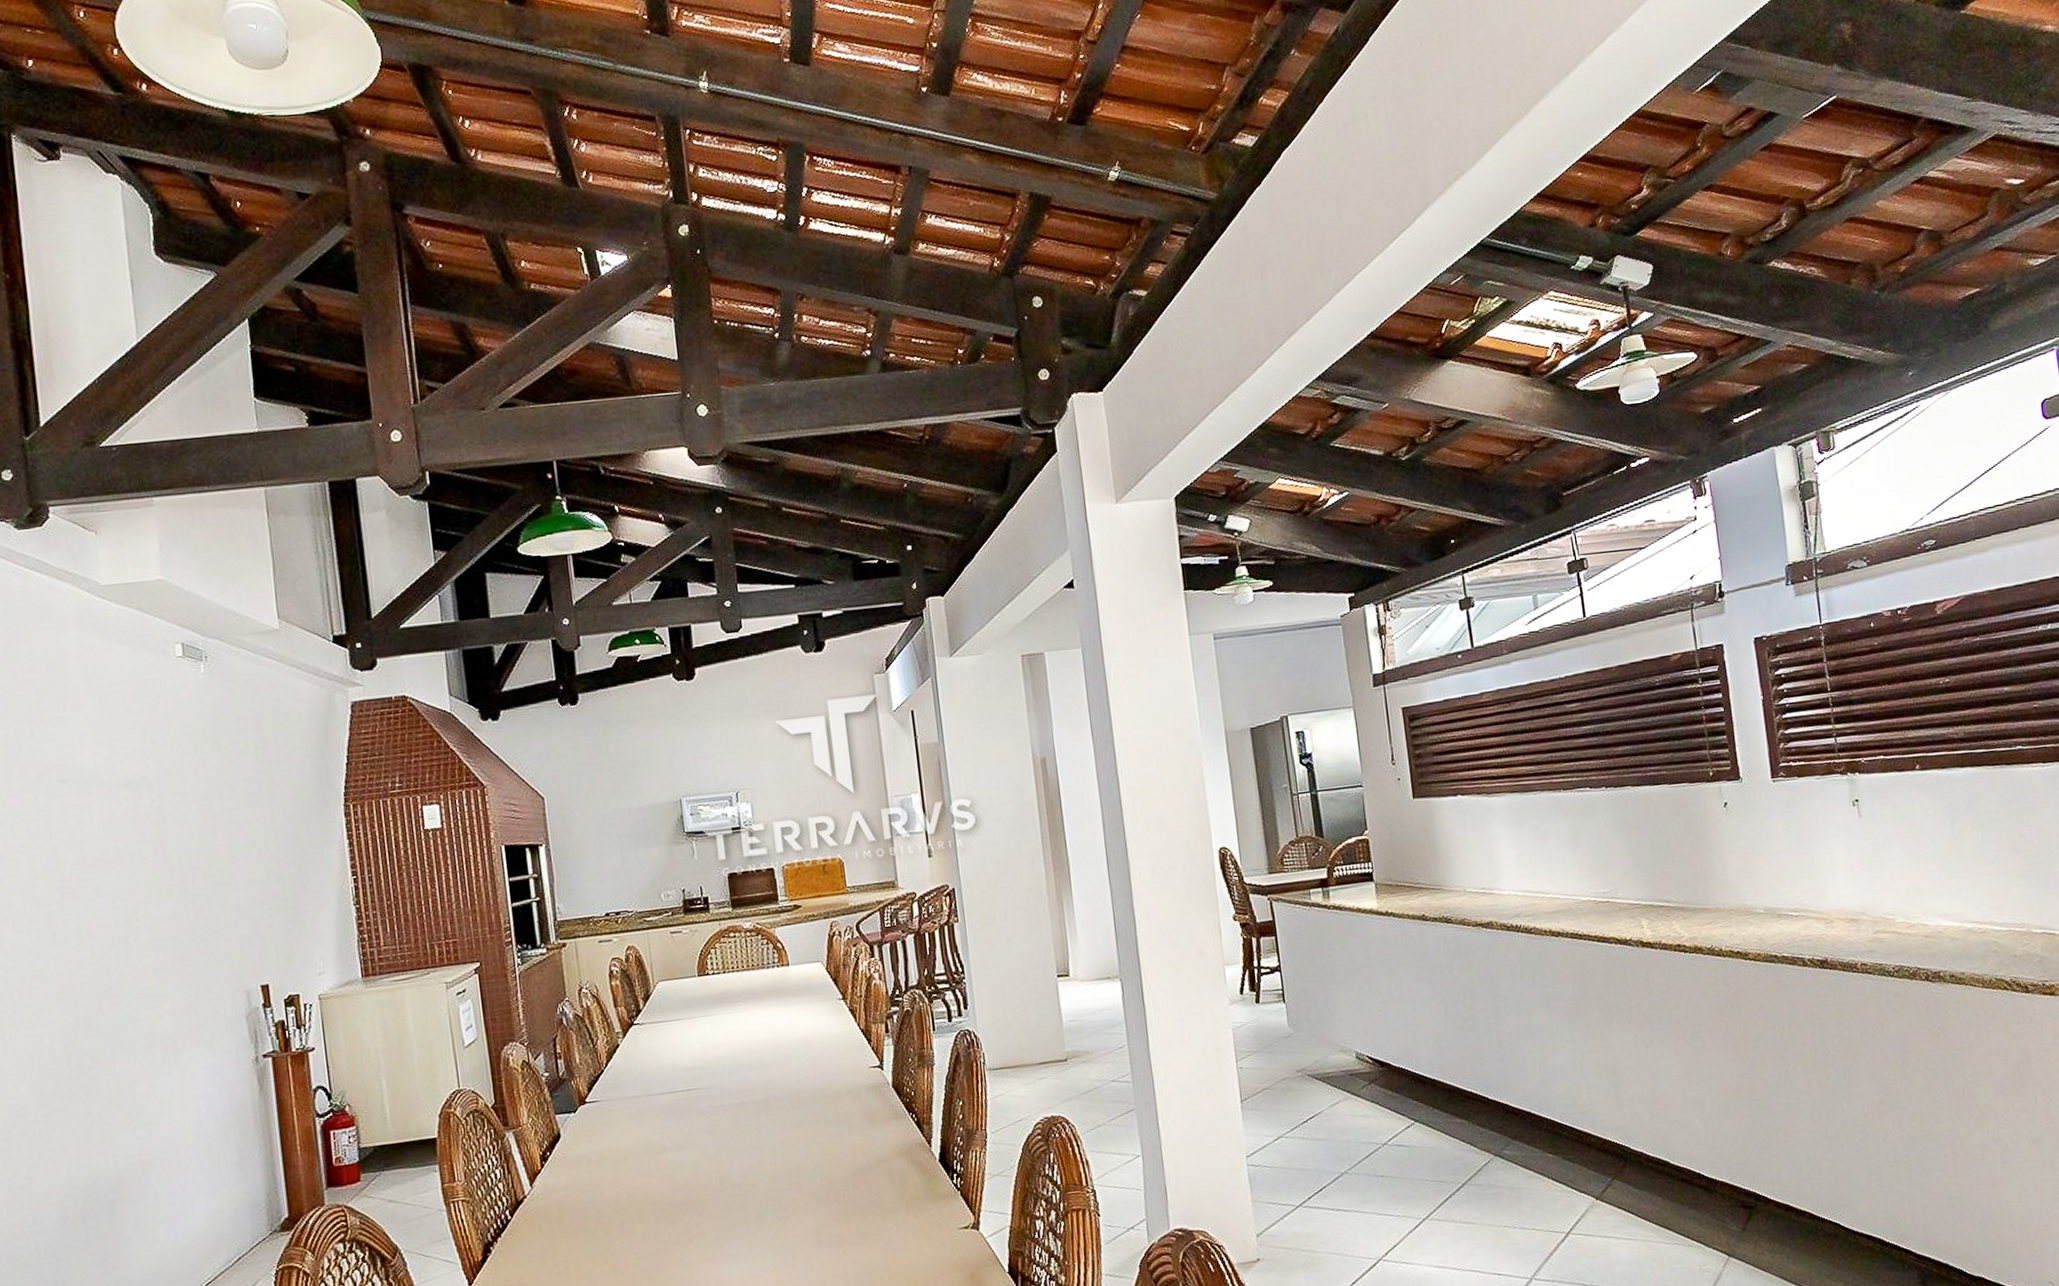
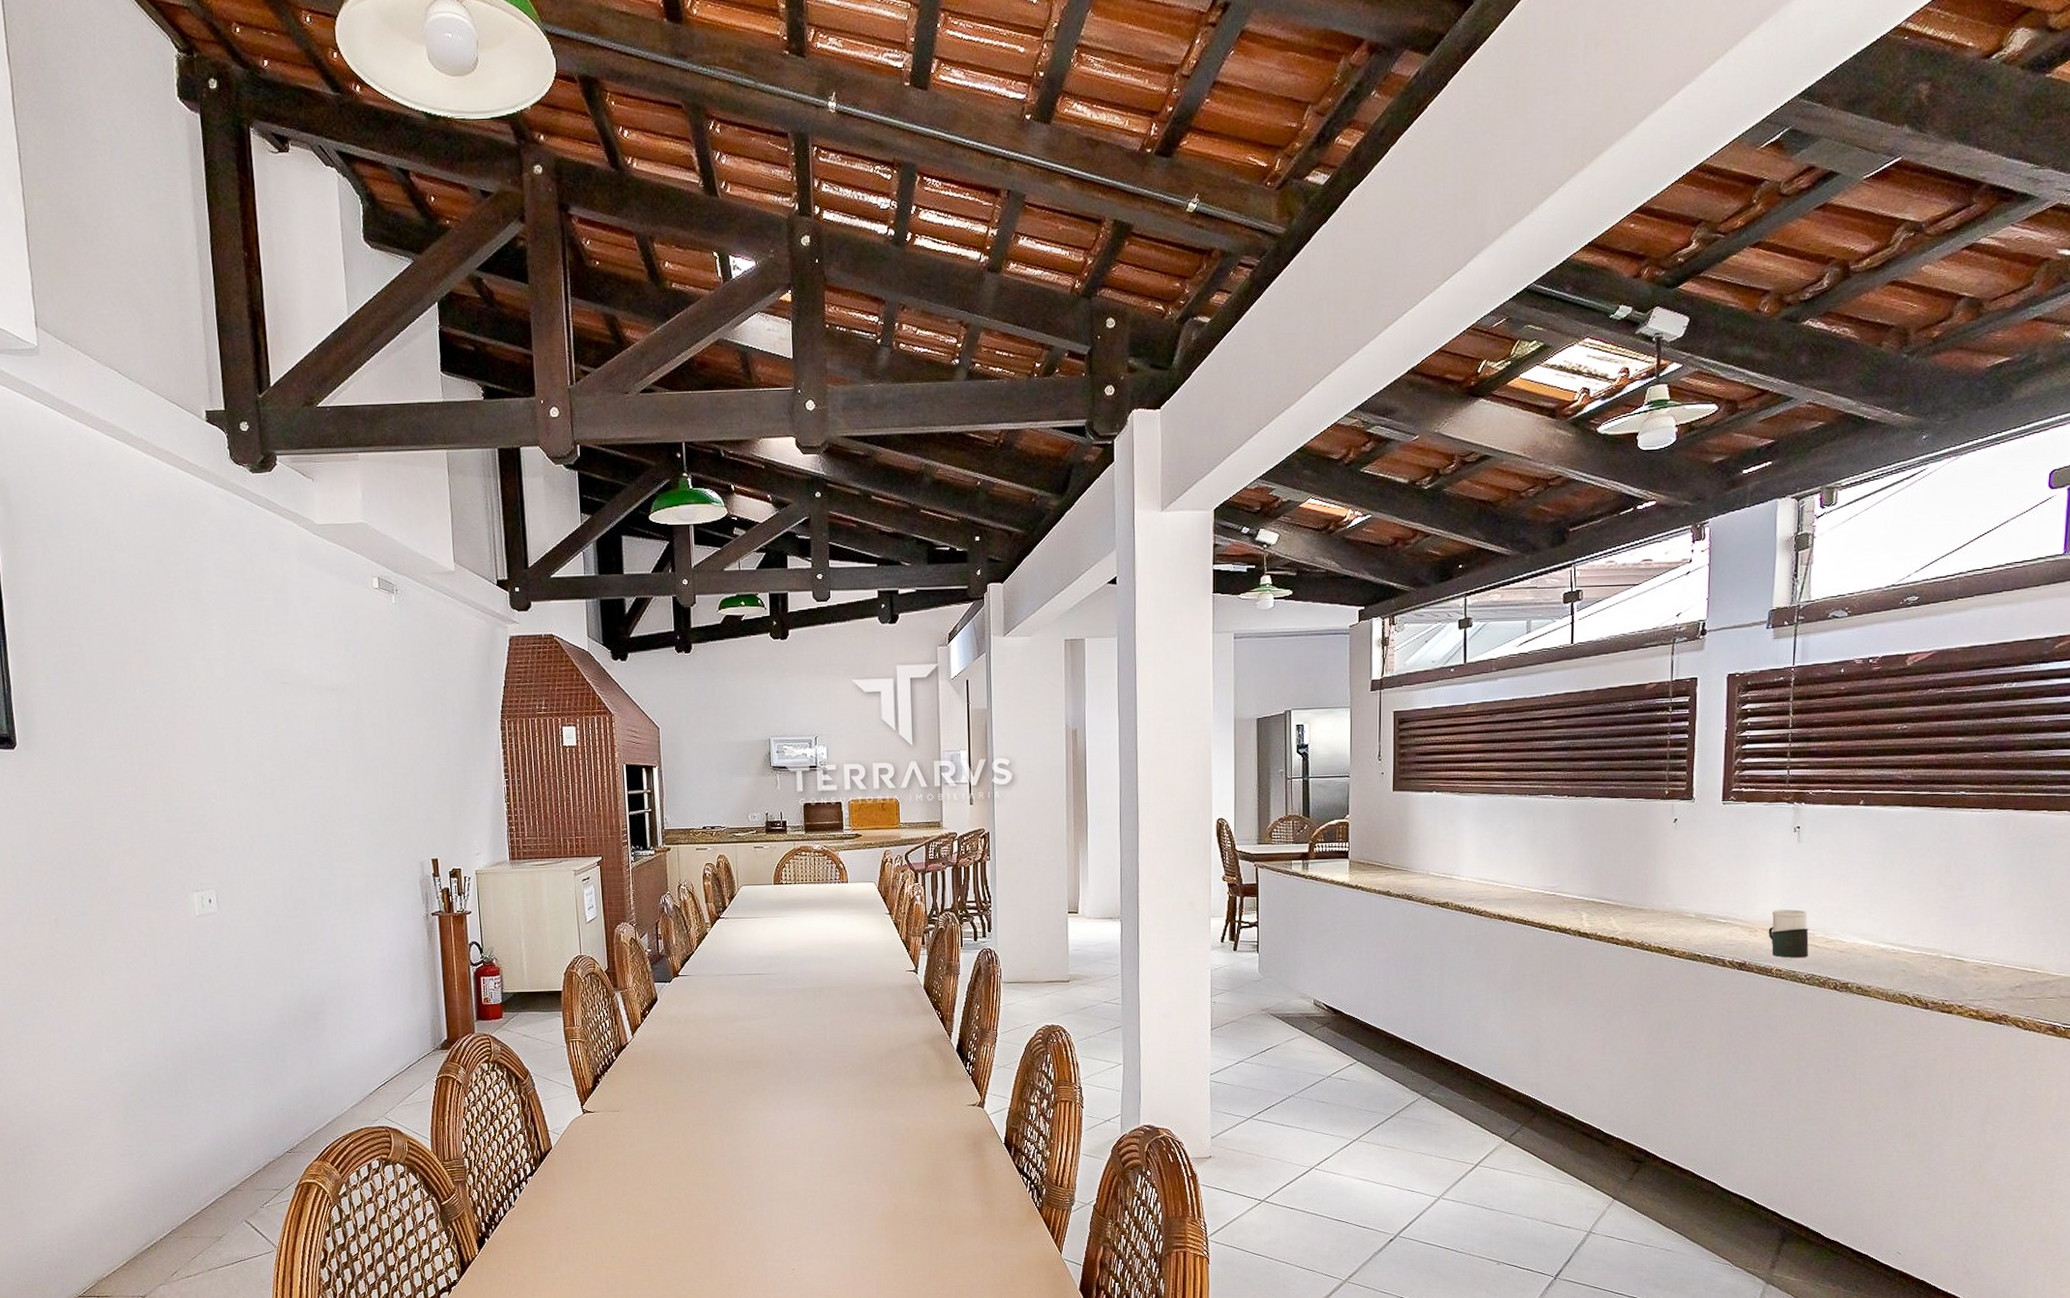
cup: none [1845,893,1893,950] -> present [1768,909,1809,958]

